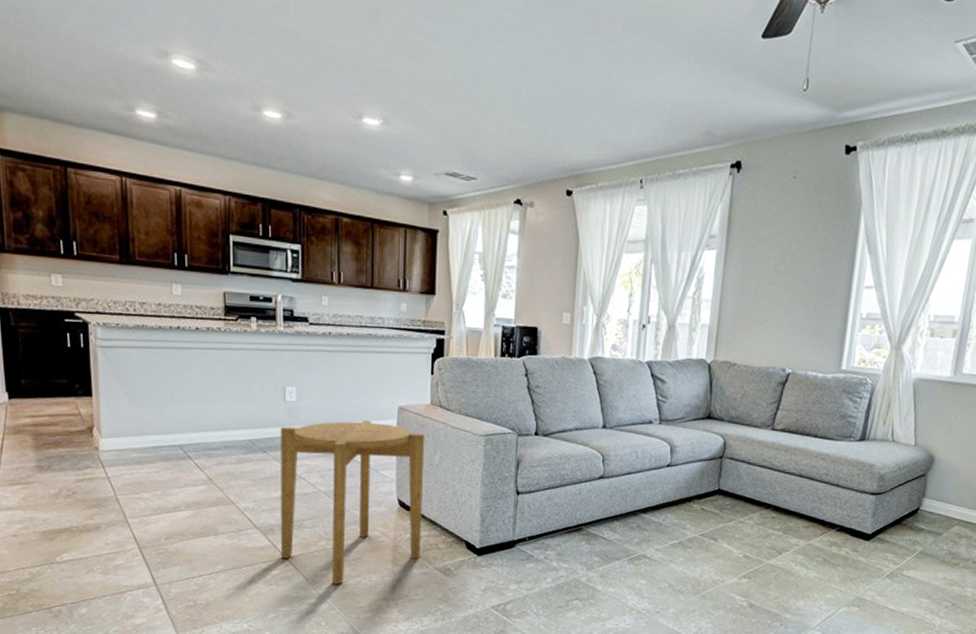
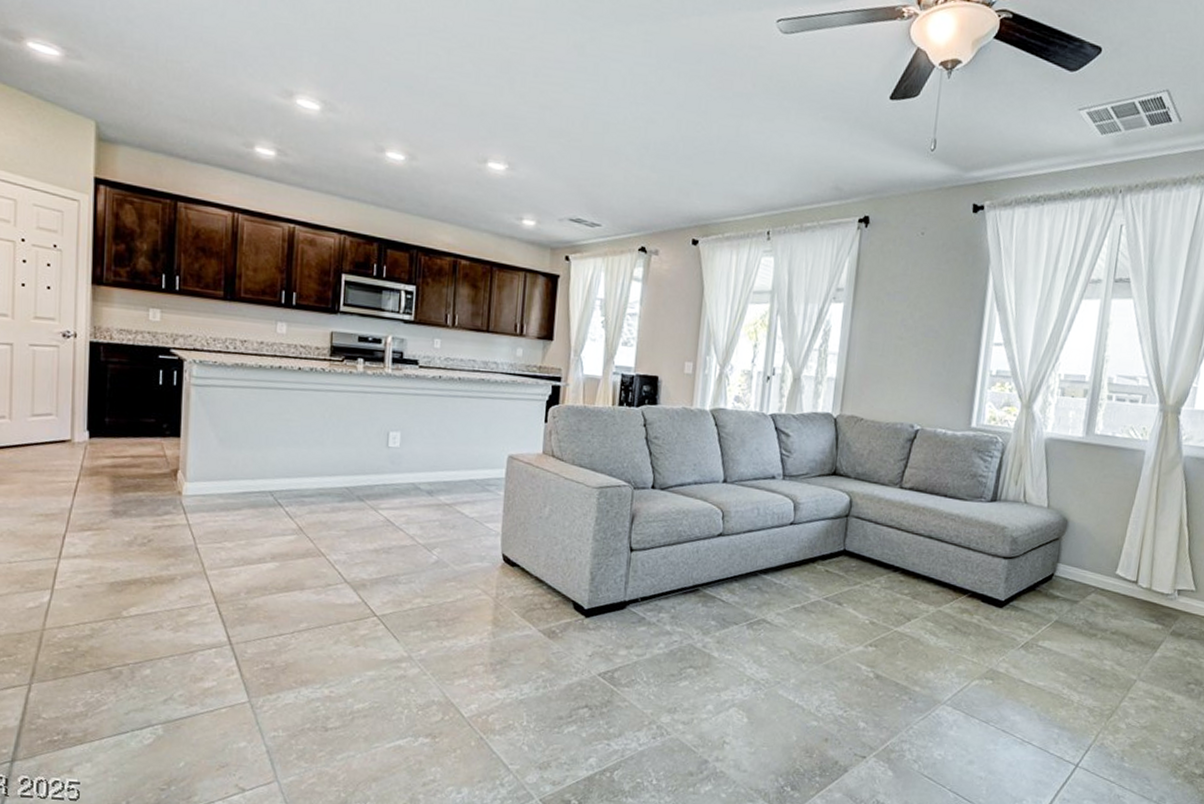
side table: present [280,420,425,584] -> none [372,469,535,646]

